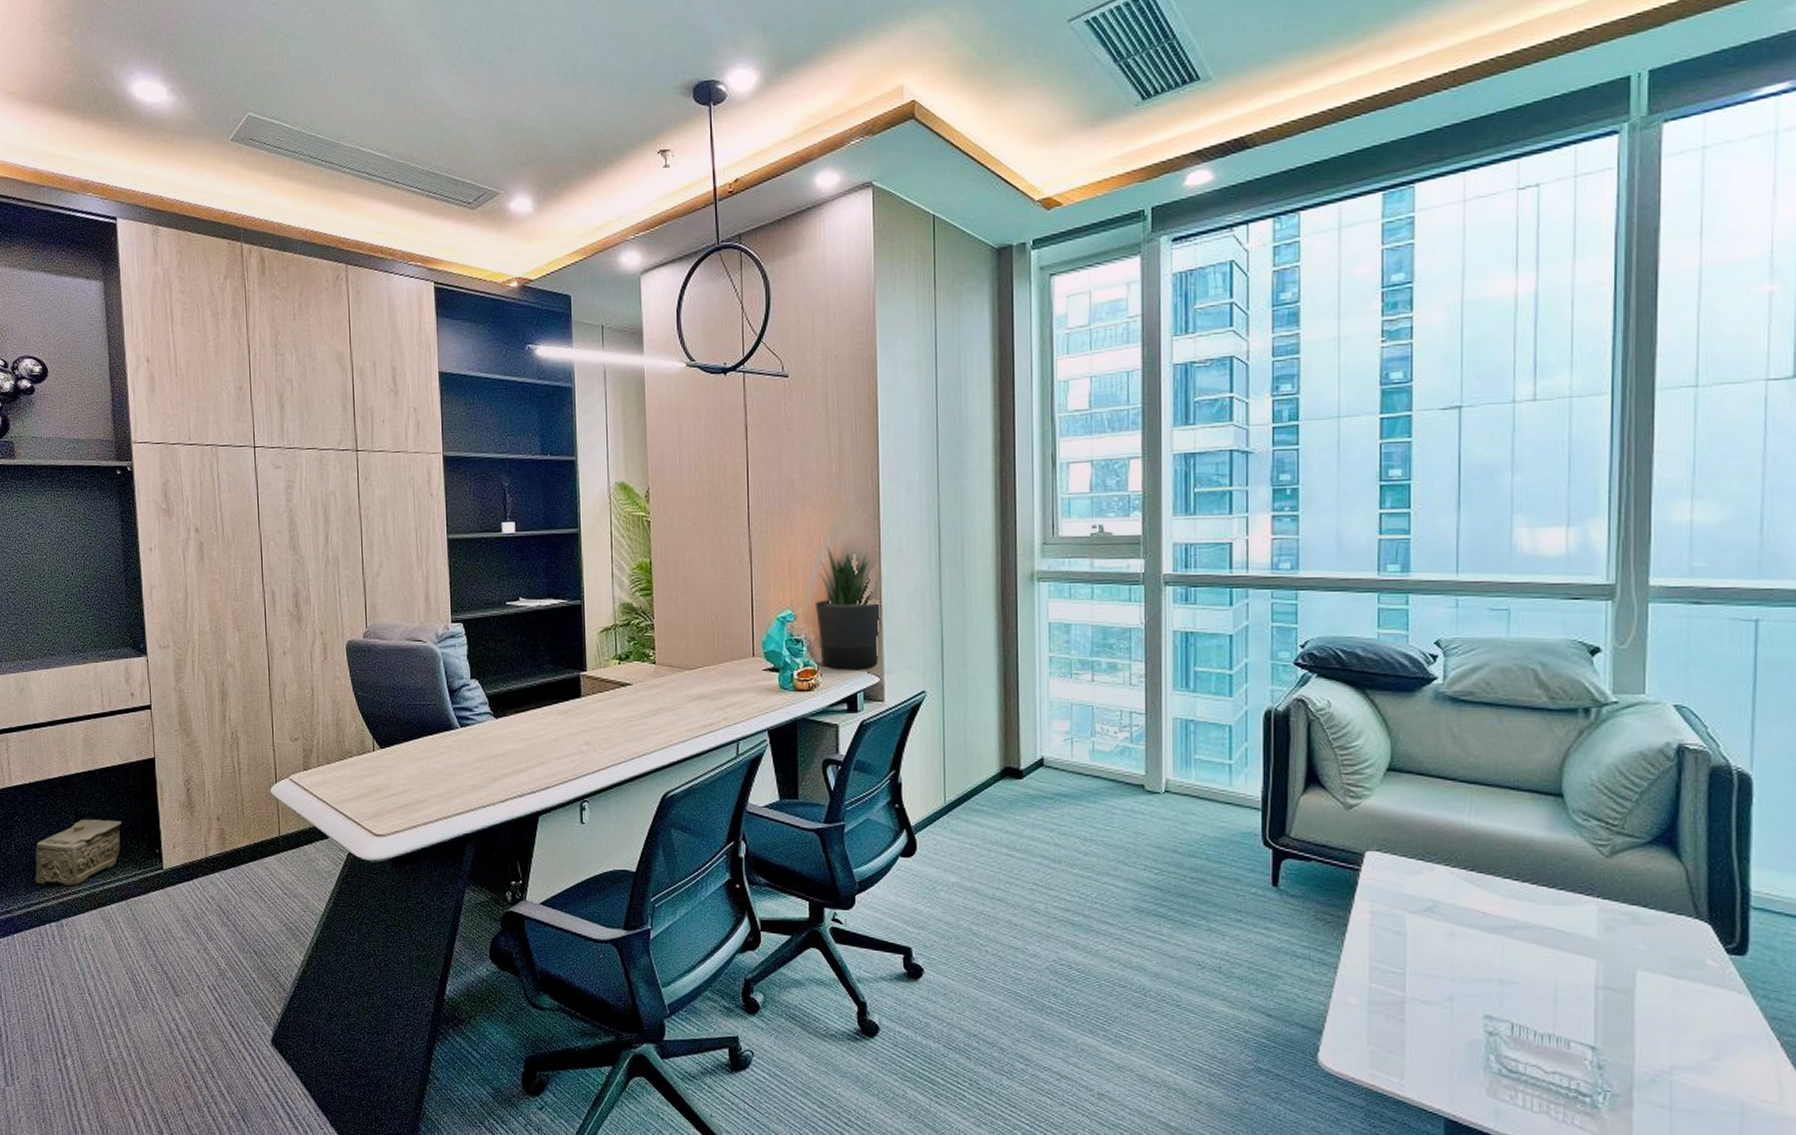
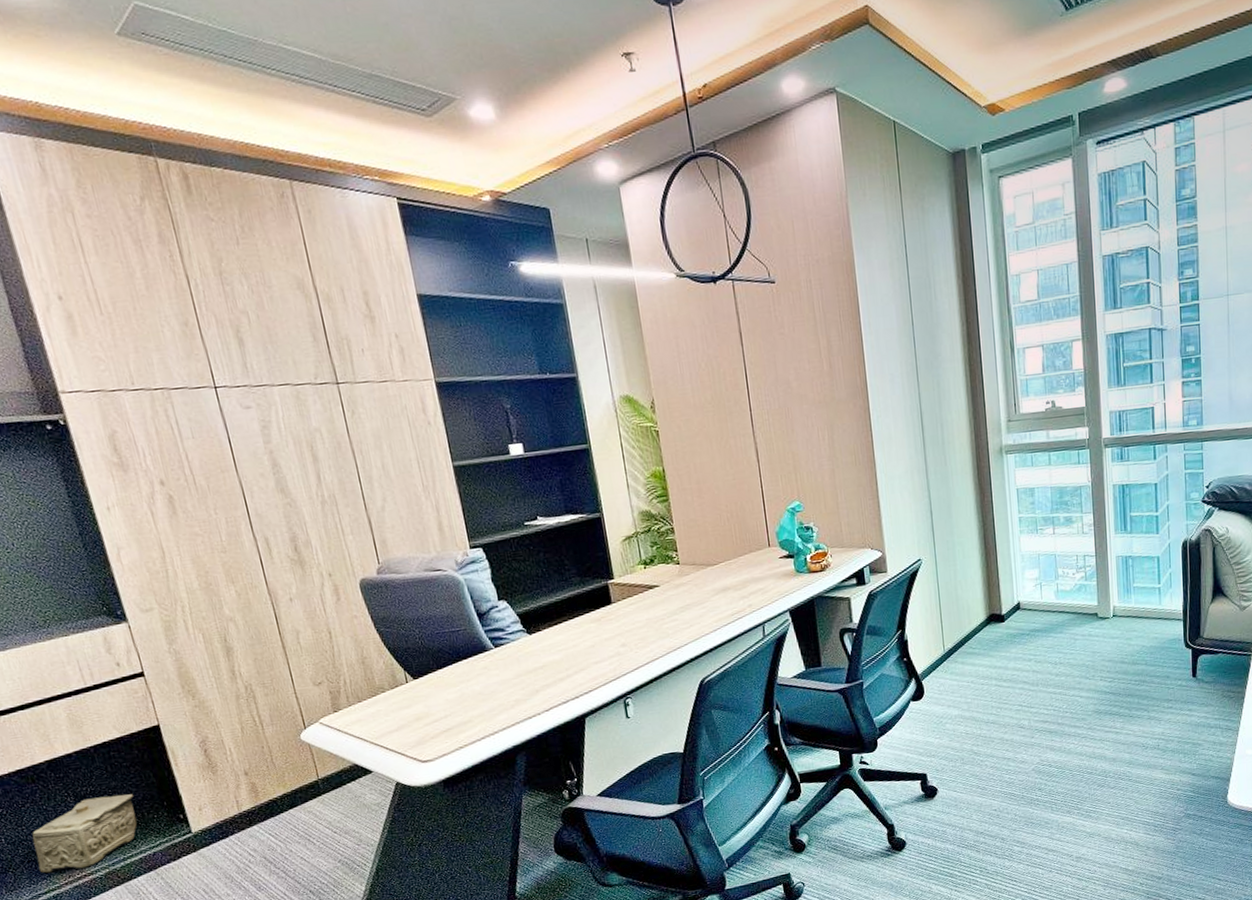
planter: present [814,546,882,669] -> none [819,439,879,550]

